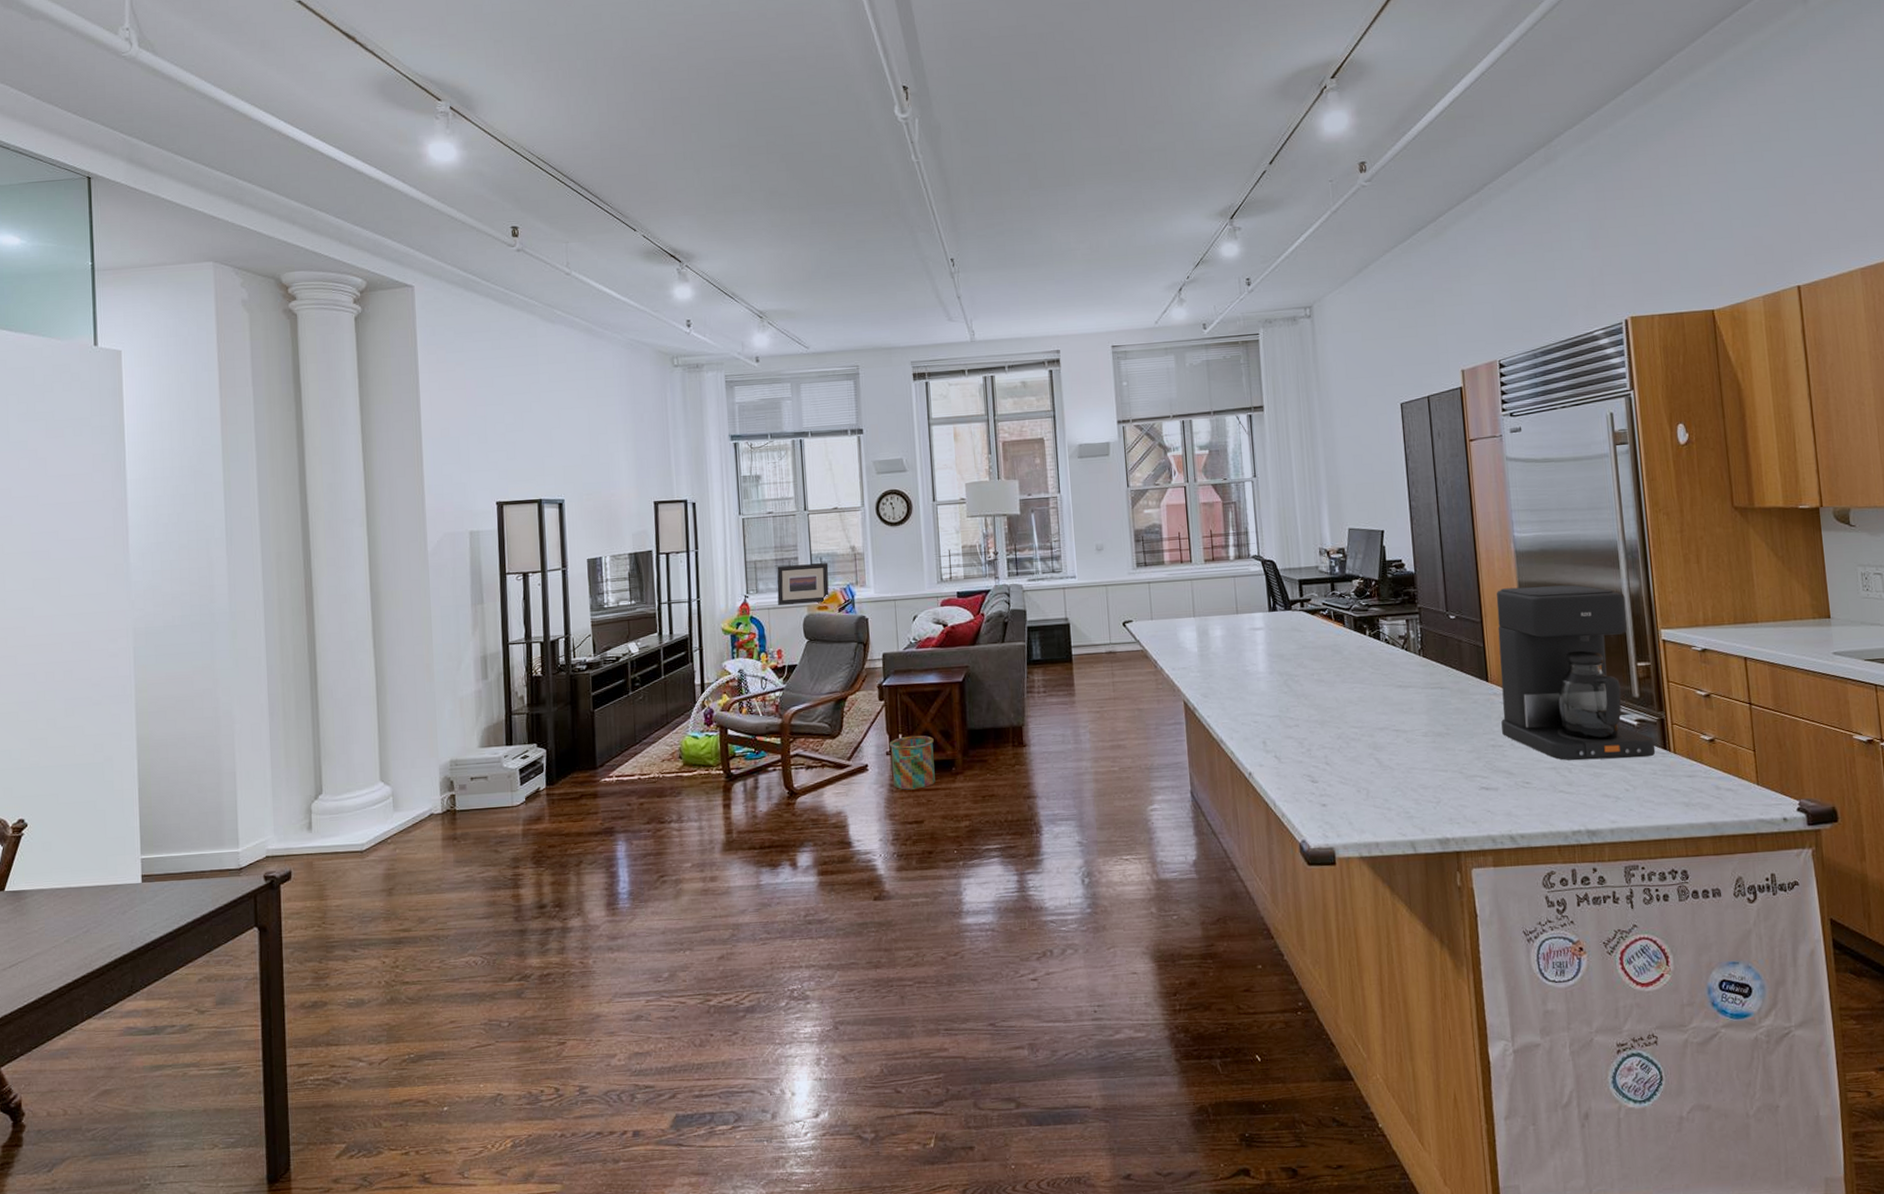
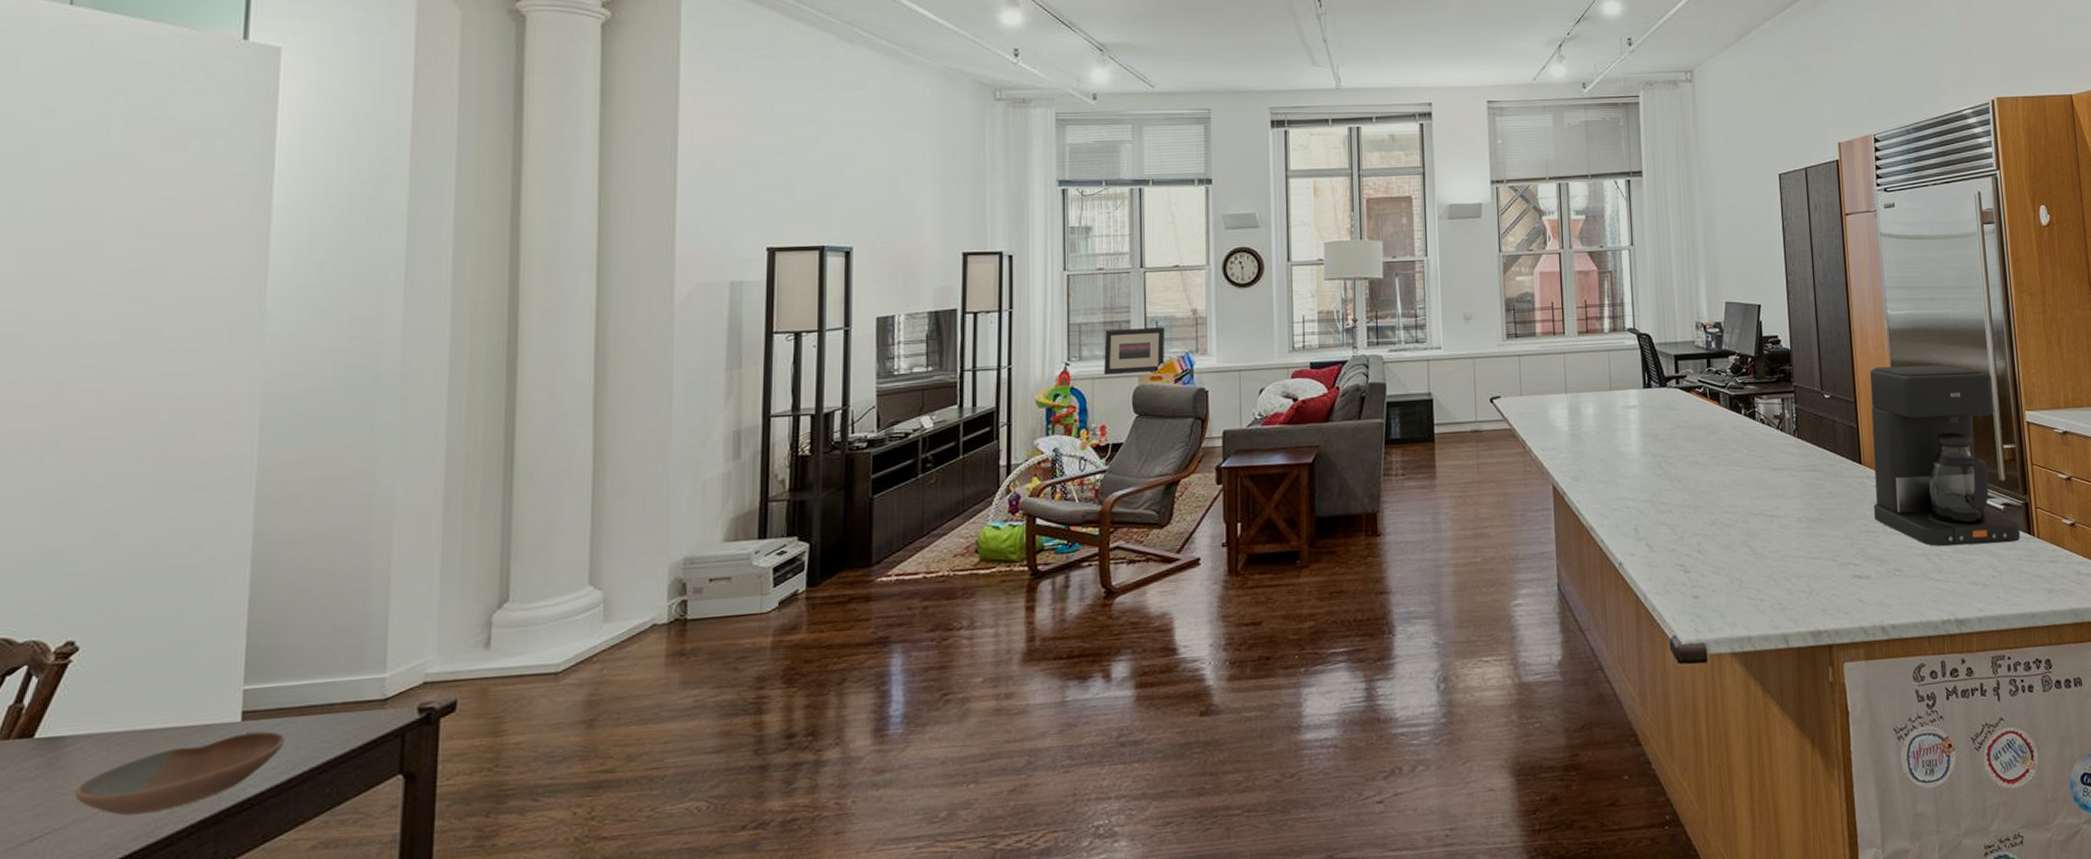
bowl: none [35,891,173,951] -> present [73,731,285,816]
bucket: present [889,735,935,790] -> none [1225,523,1277,587]

